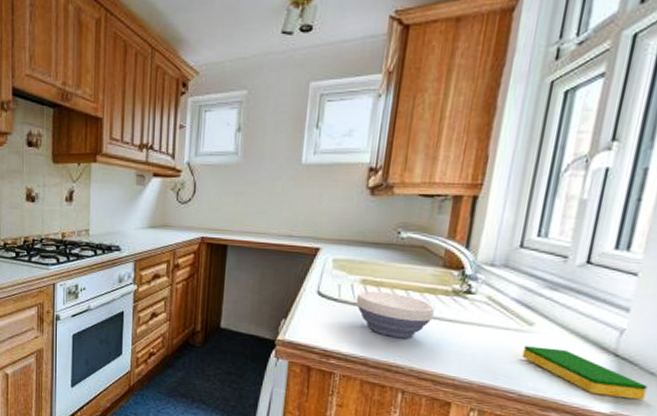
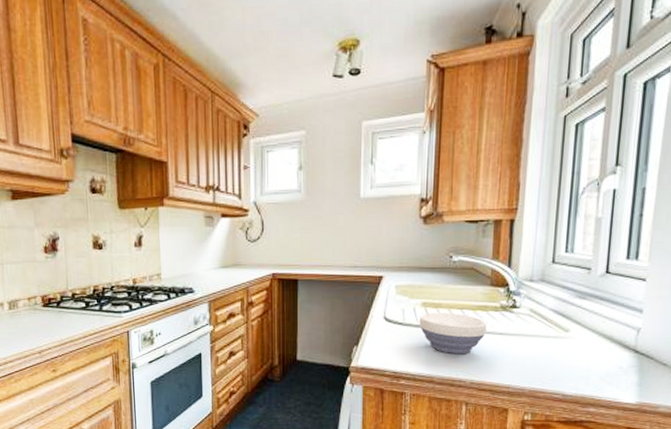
dish sponge: present [521,346,647,400] -> none [562,350,662,389]

